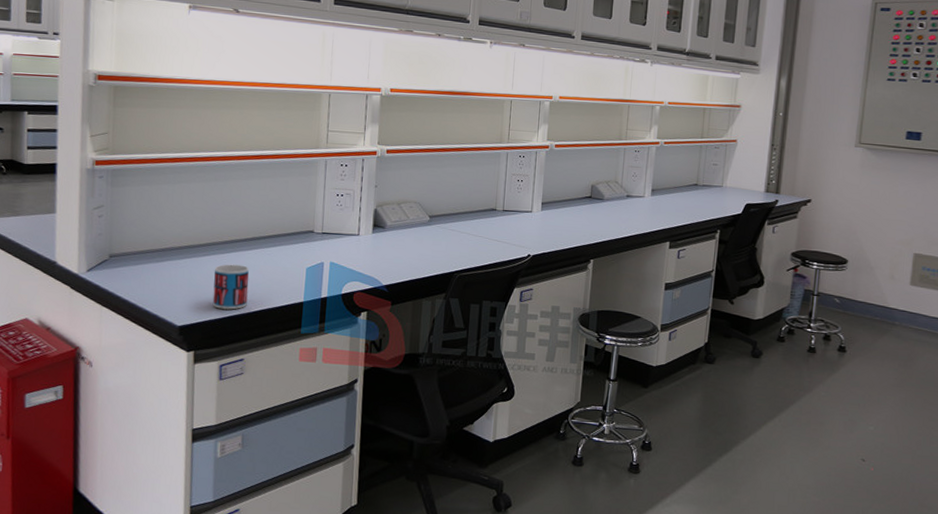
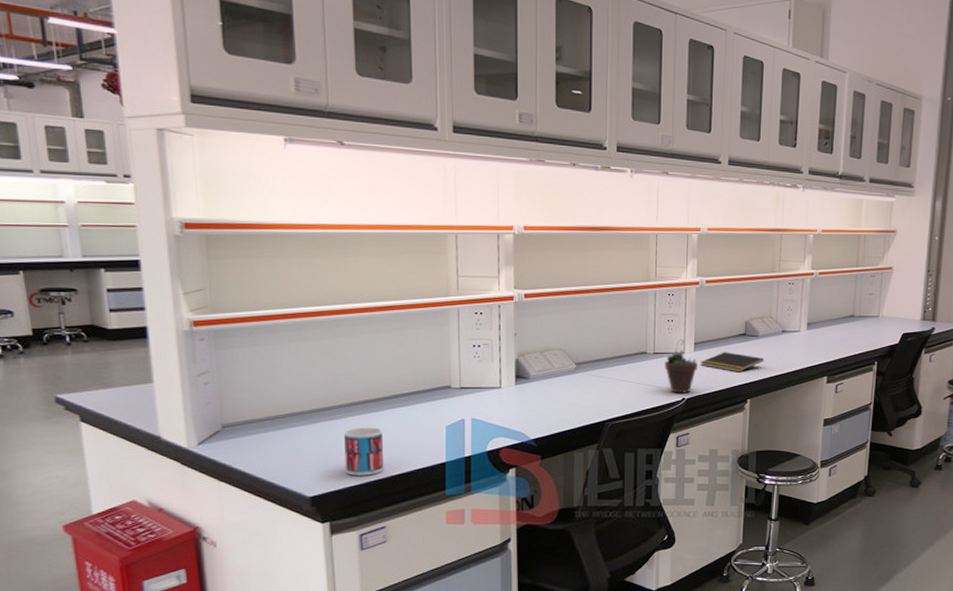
succulent plant: none [512,198,544,250] -> present [664,339,697,393]
notepad: none [547,212,609,233] -> present [701,352,764,373]

